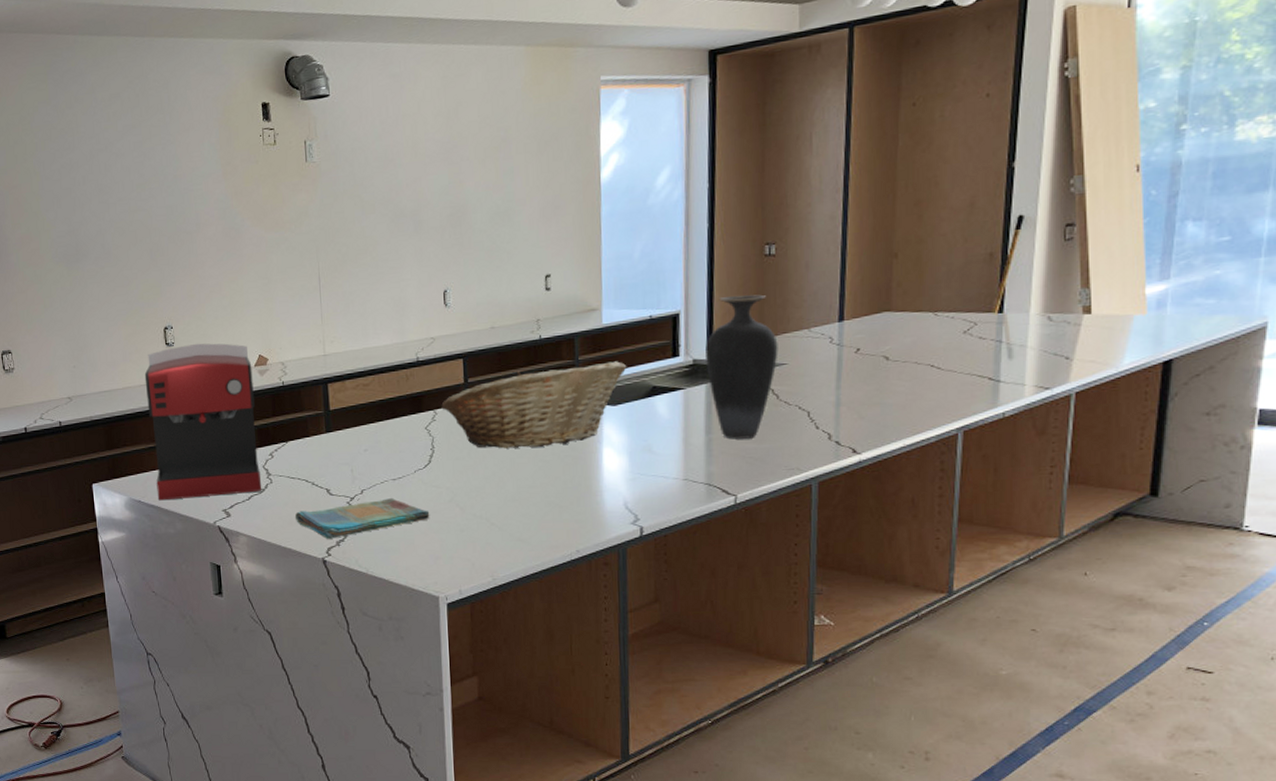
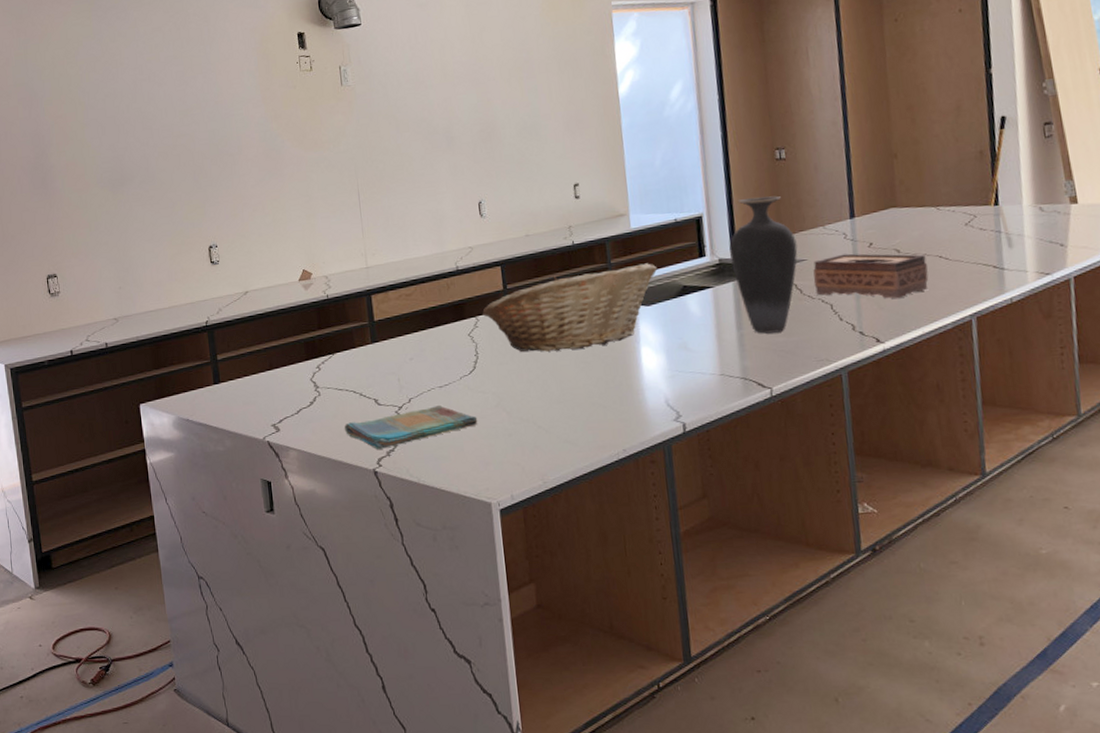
coffee maker: present [144,343,262,501] -> none [190,259,311,419]
tissue box: none [792,359,917,409] -> present [813,253,929,299]

